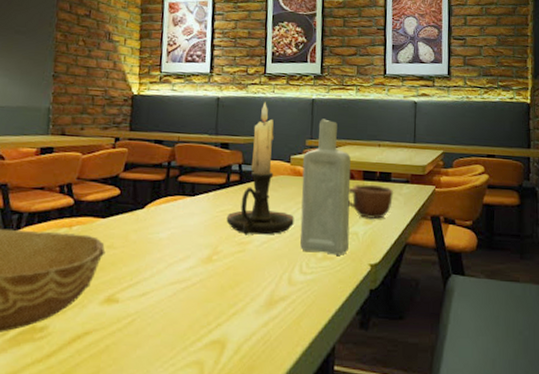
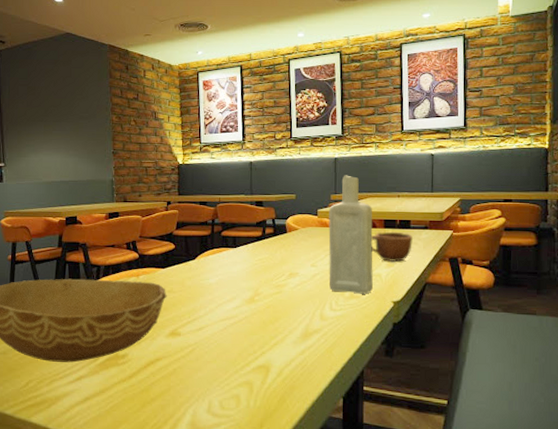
candle holder: present [226,101,294,235] -> none [264,162,323,279]

